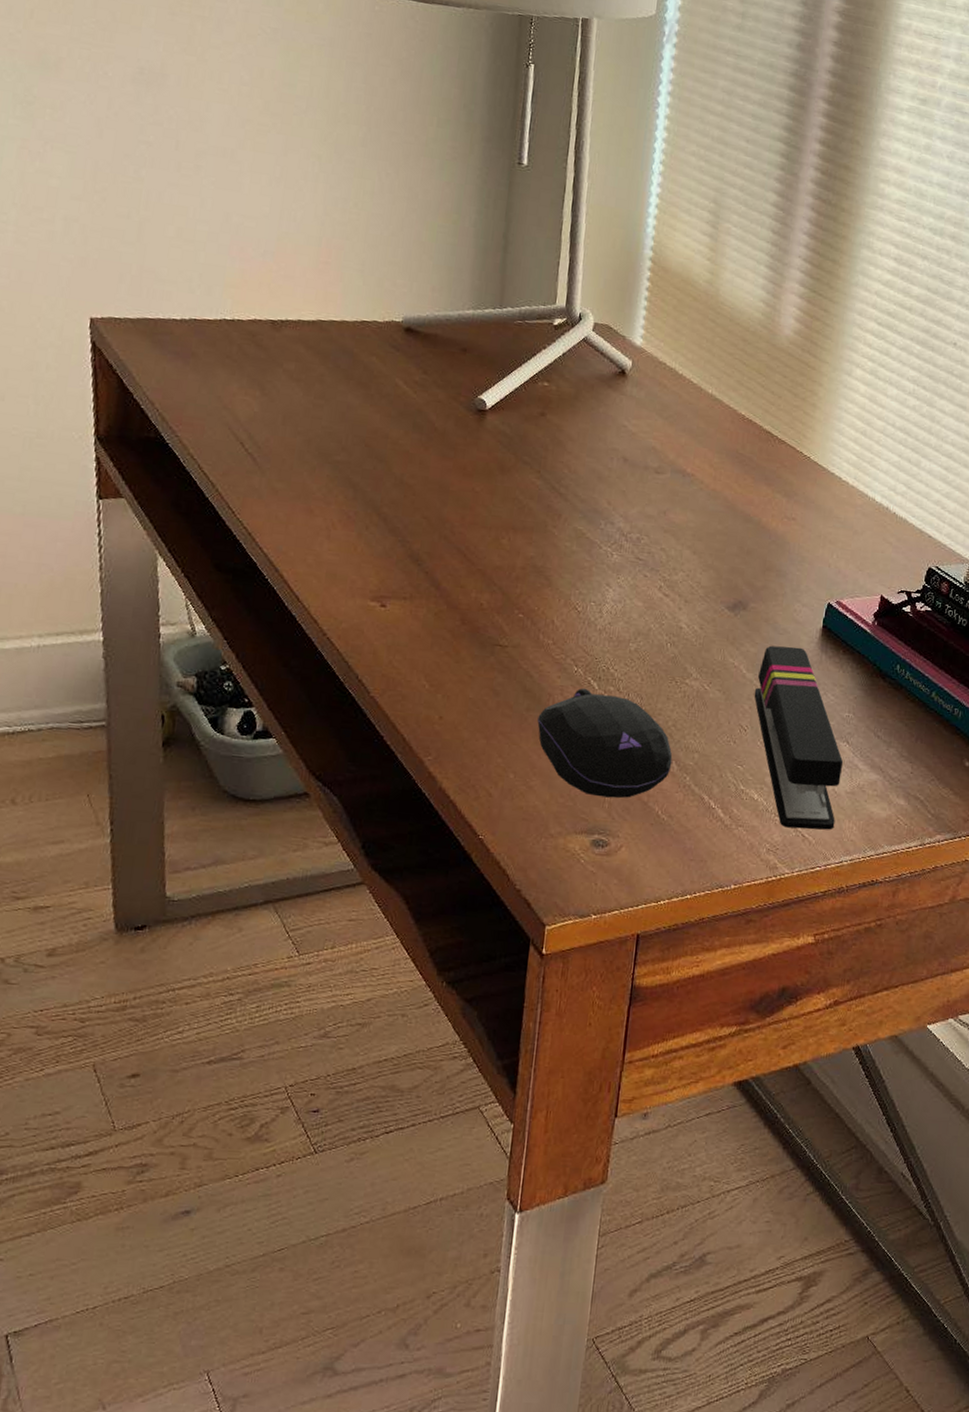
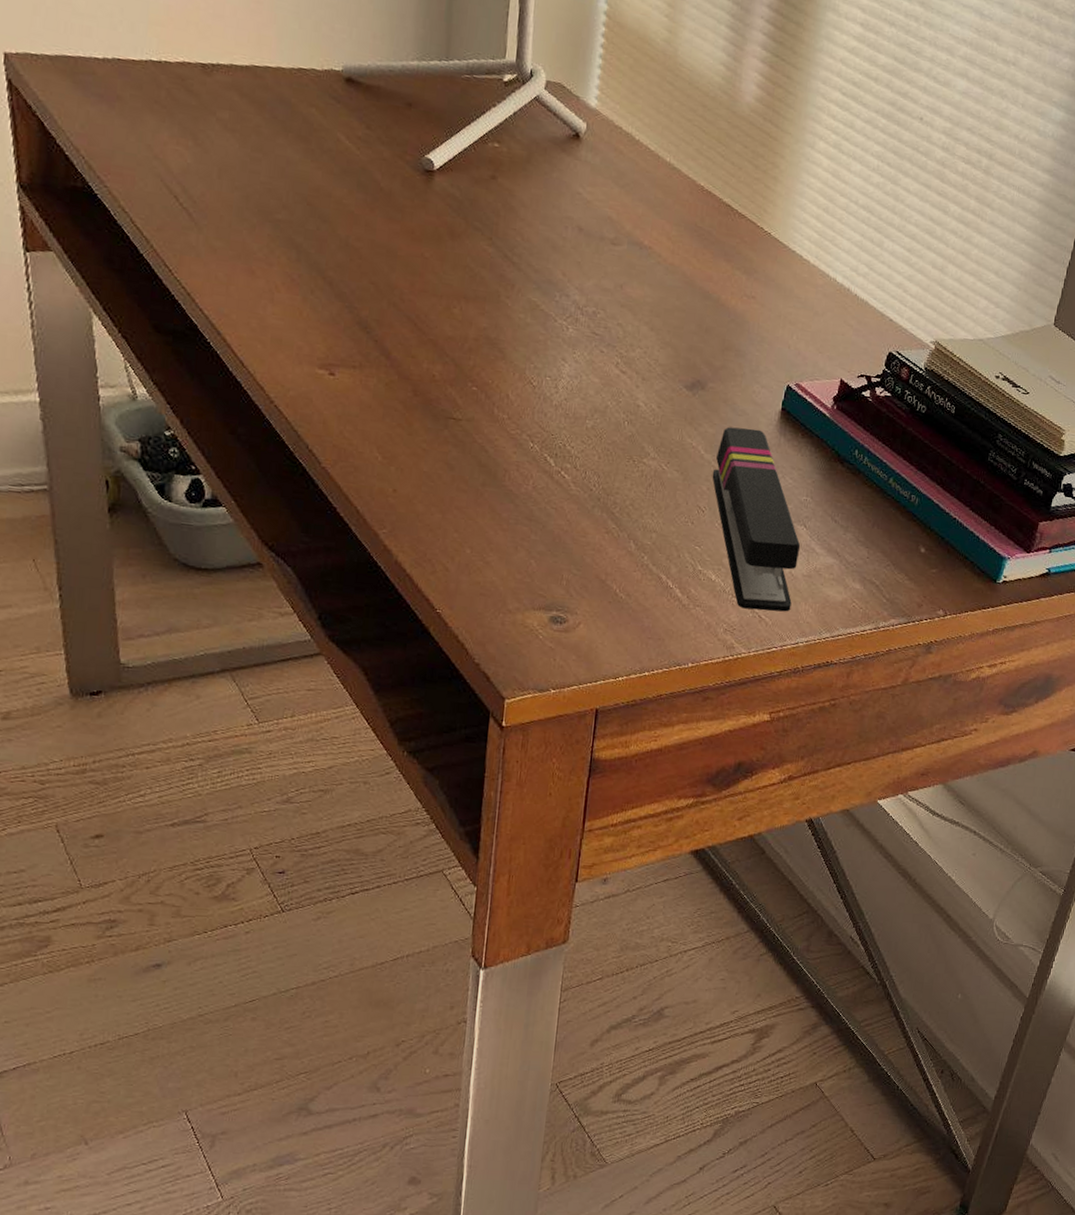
computer mouse: present [537,688,673,798] -> none [493,464,630,576]

